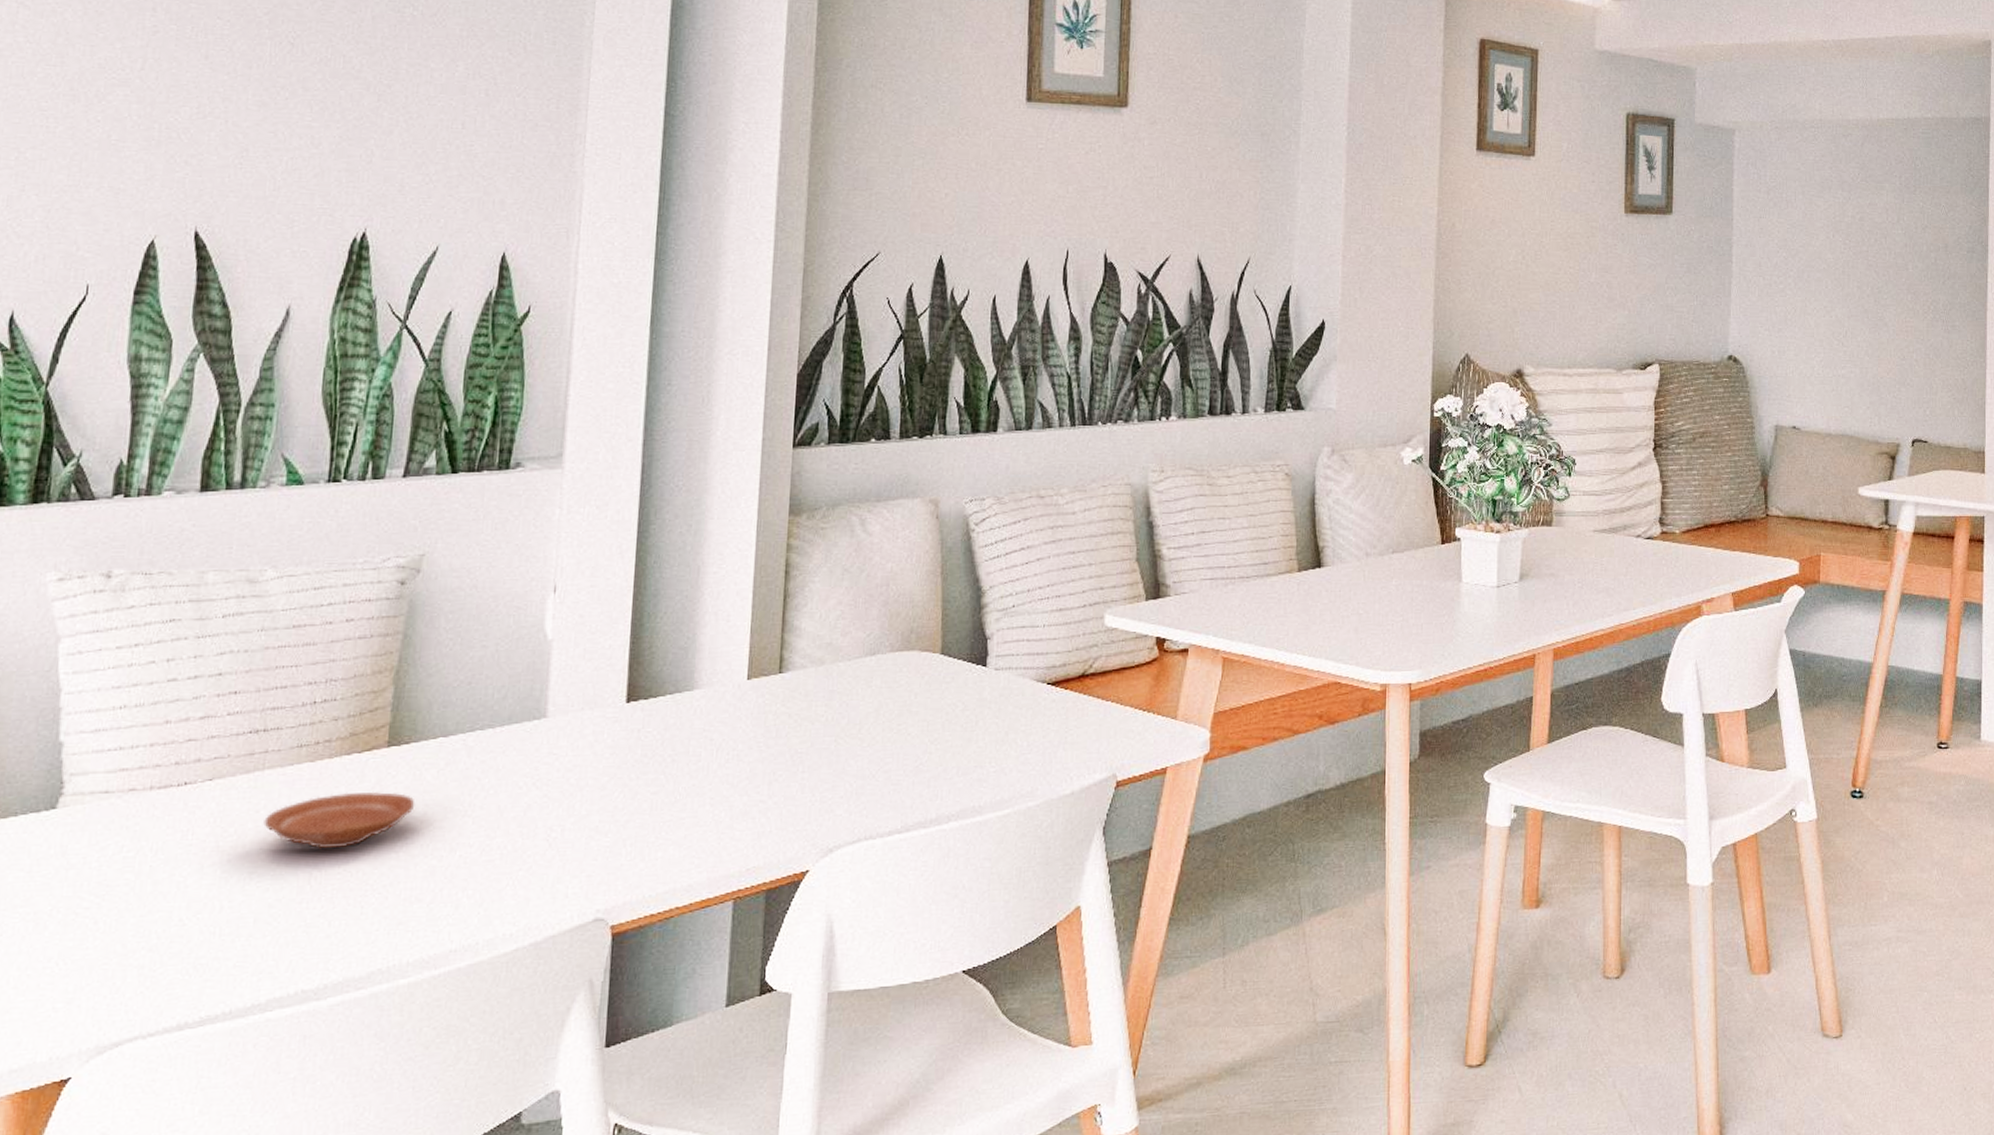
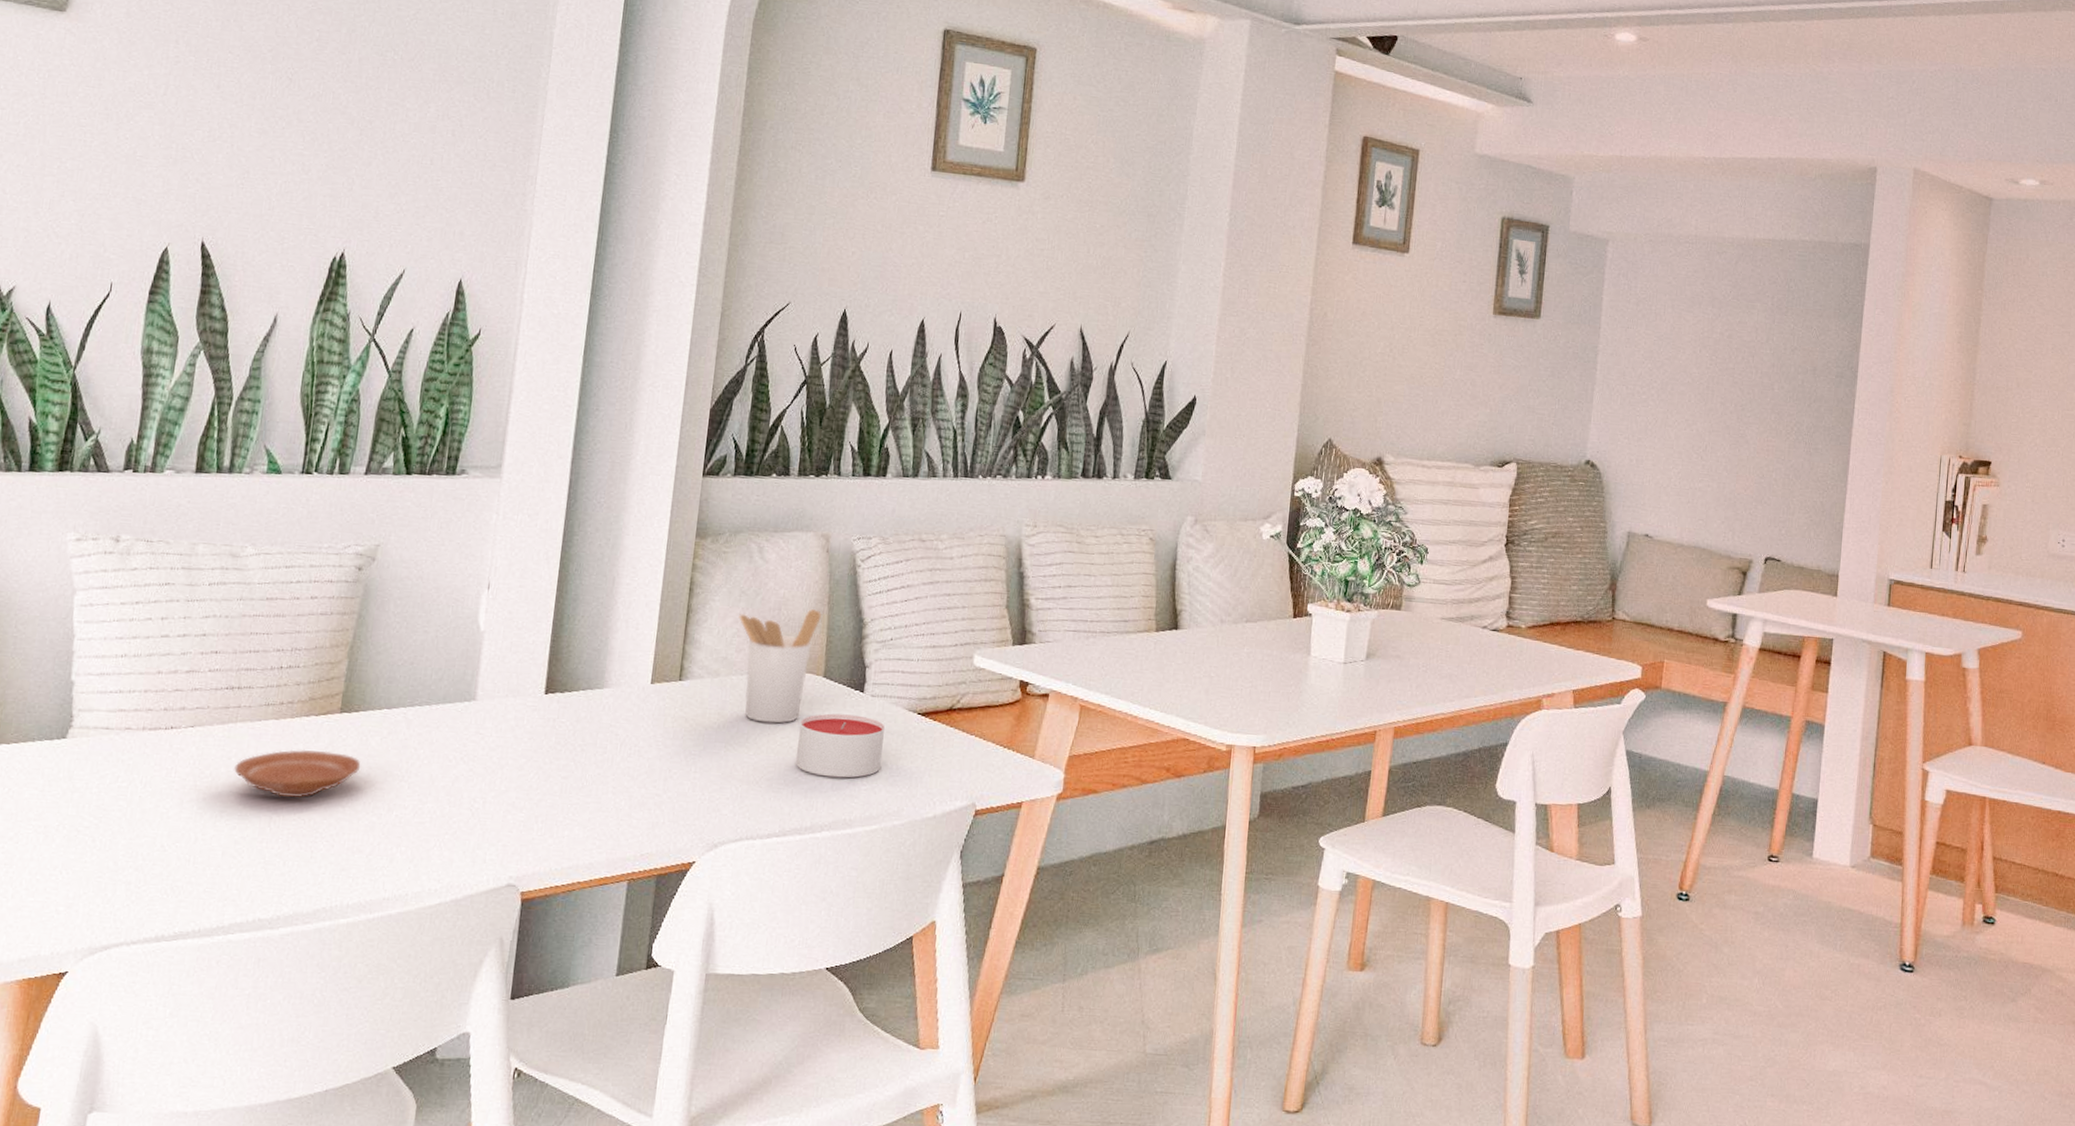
utensil holder: none [842,582,935,710] -> present [739,609,822,724]
candle: none [916,692,1012,762] -> present [796,713,885,778]

